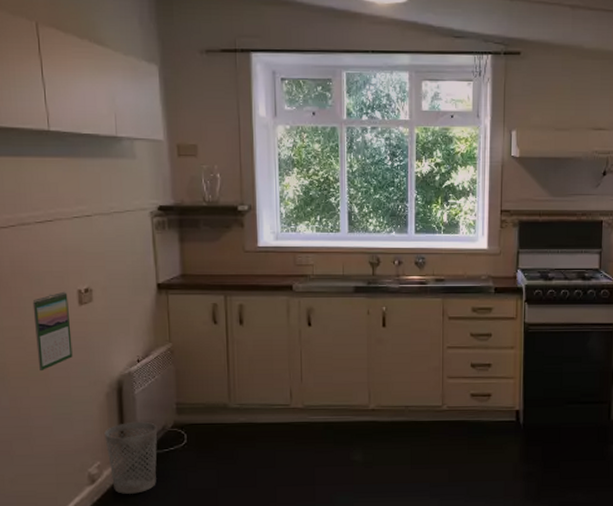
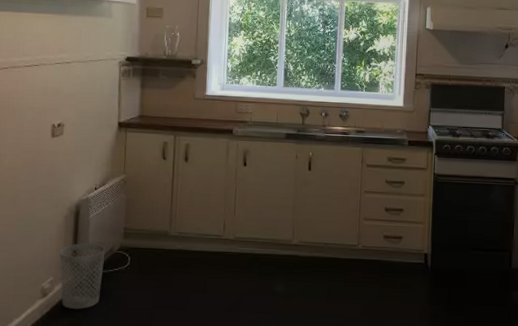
calendar: present [32,291,73,372] -> none [11,125,43,193]

